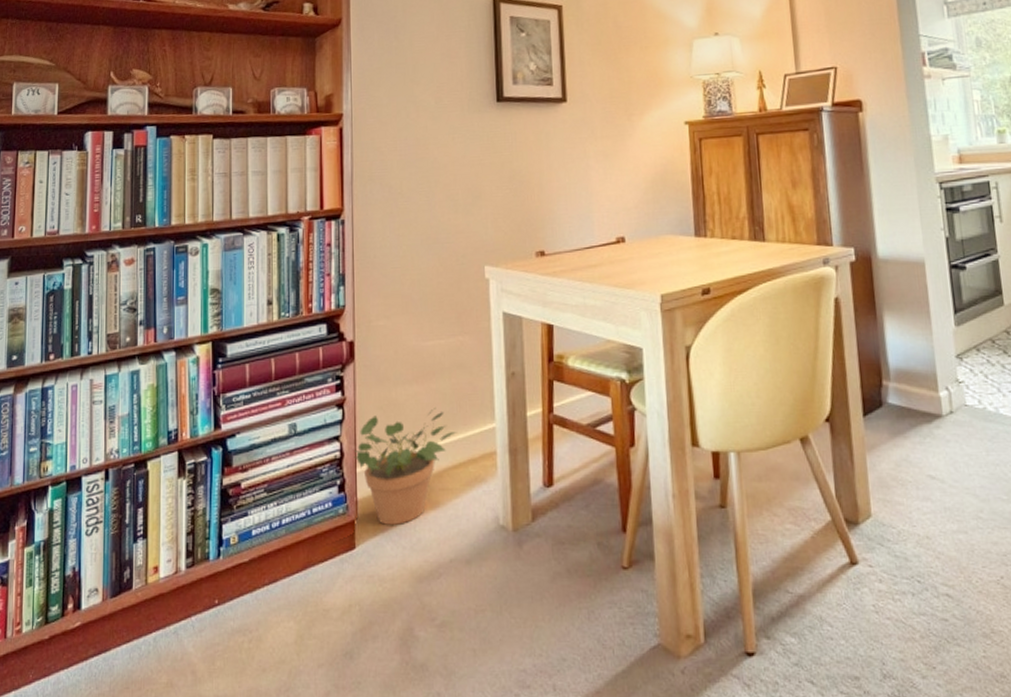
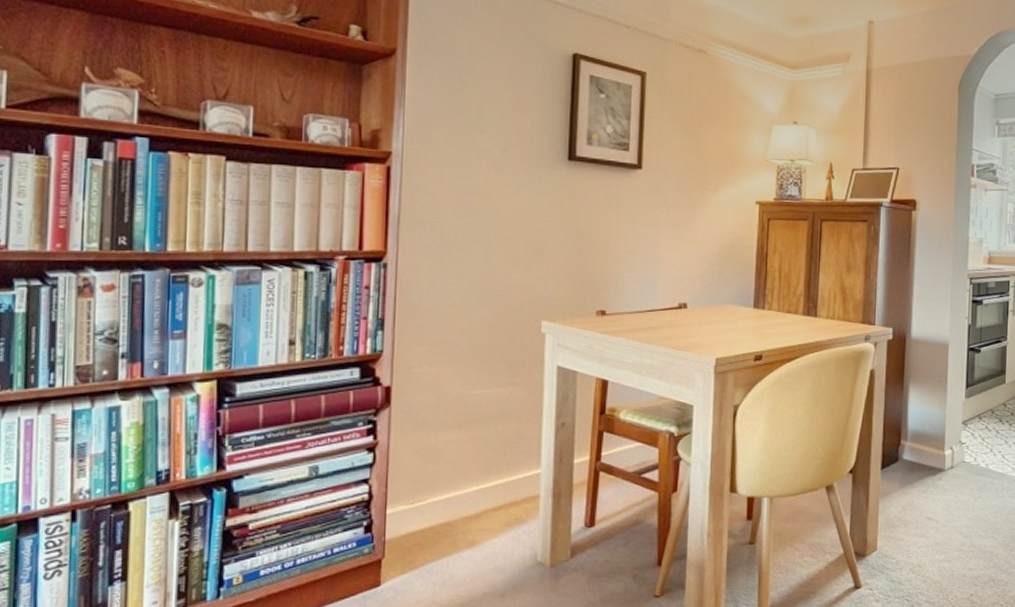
potted plant: present [354,408,457,526] -> none [384,454,500,564]

